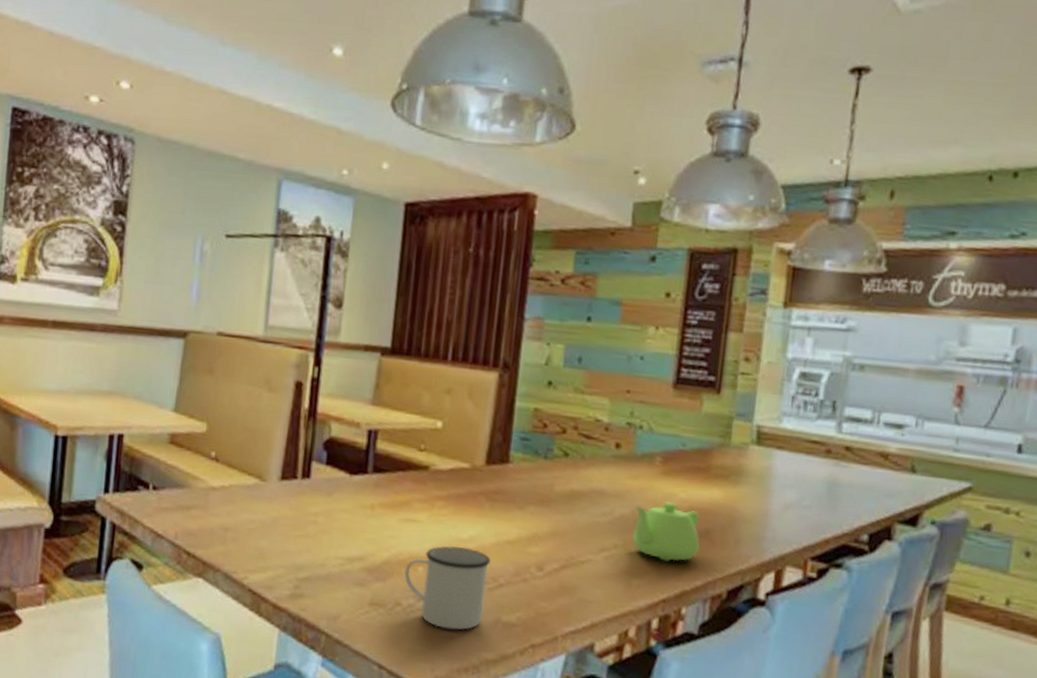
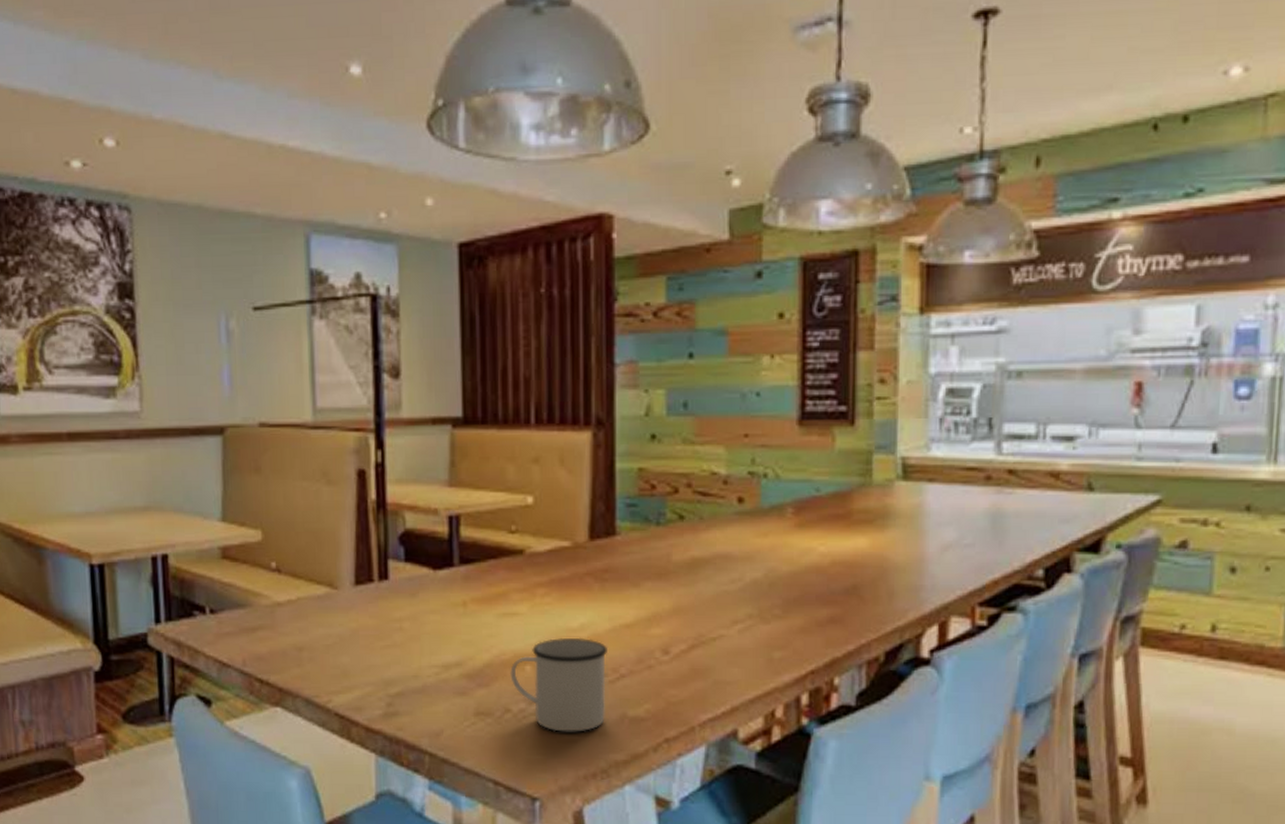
teapot: present [632,502,700,562] -> none [768,559,847,627]

